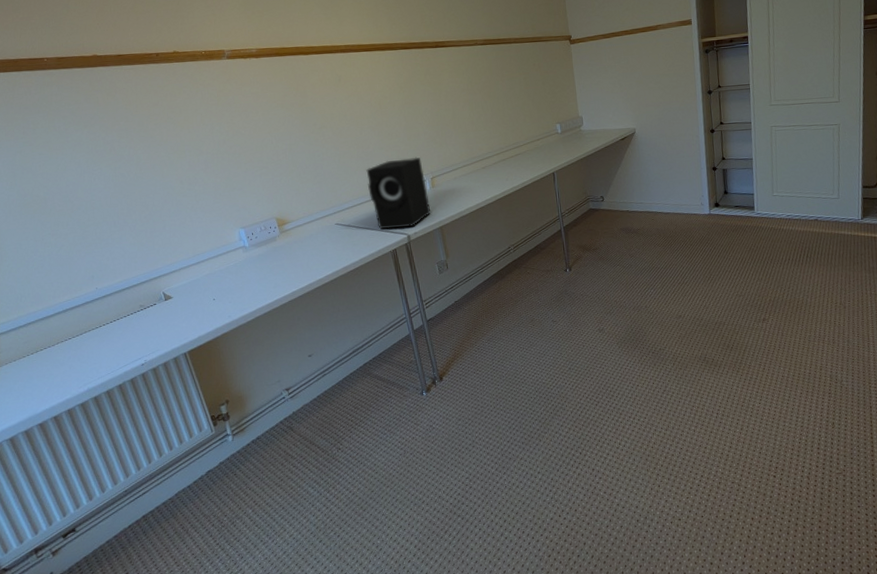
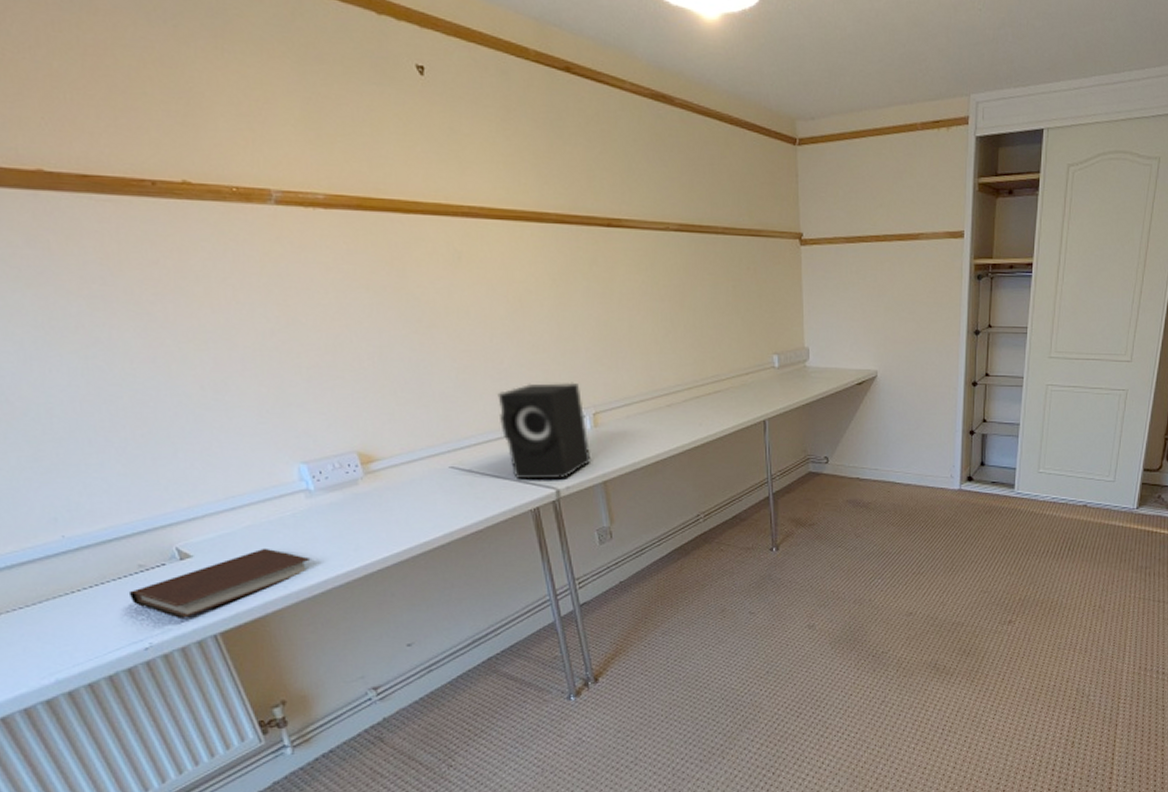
notebook: none [133,289,246,343] -> present [128,548,311,620]

